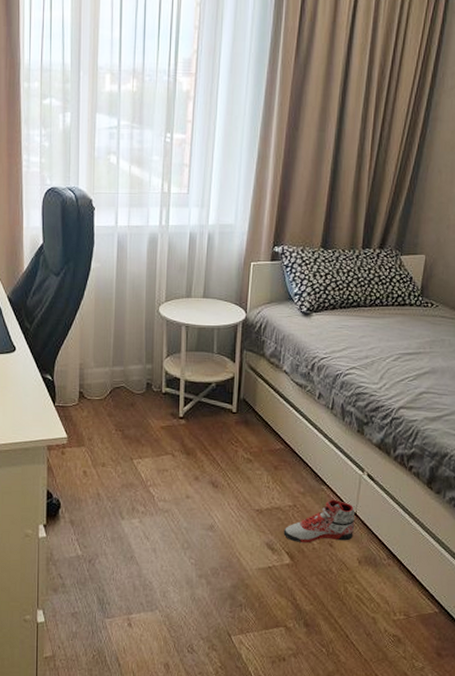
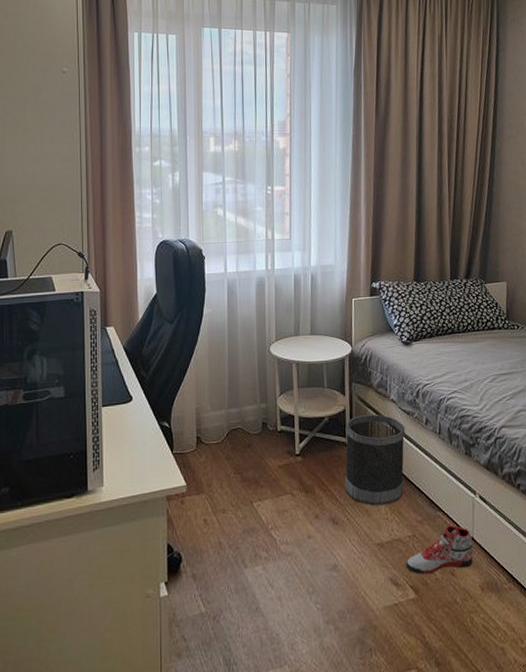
wastebasket: none [227,383,296,474] -> present [344,414,405,506]

